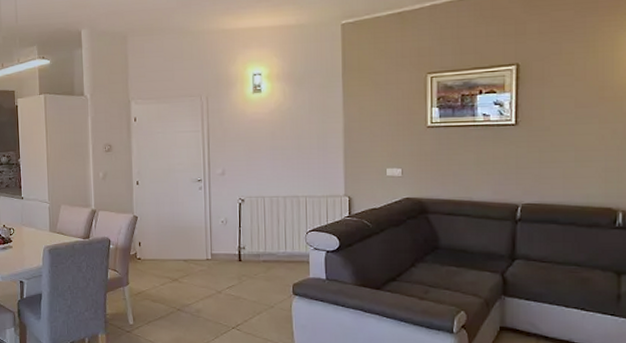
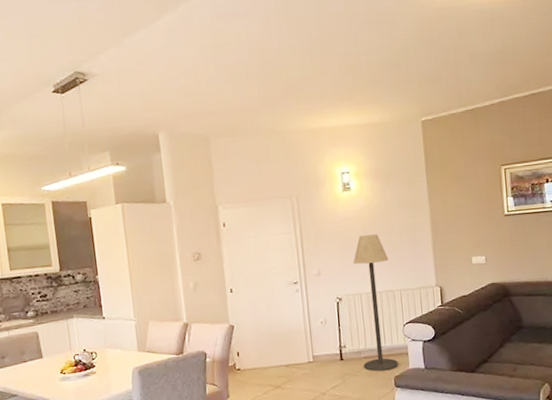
floor lamp: none [259,138,298,277] -> present [353,234,399,372]

